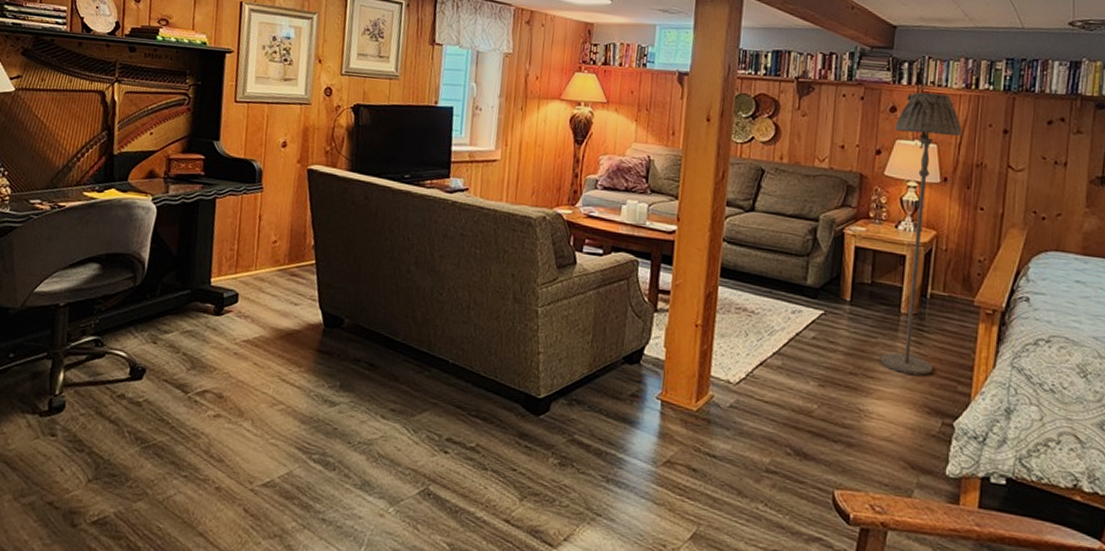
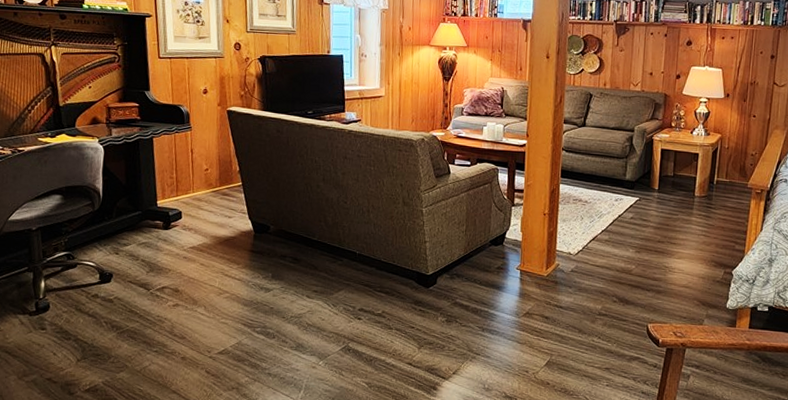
floor lamp: present [880,92,963,376] -> none [680,29,741,240]

